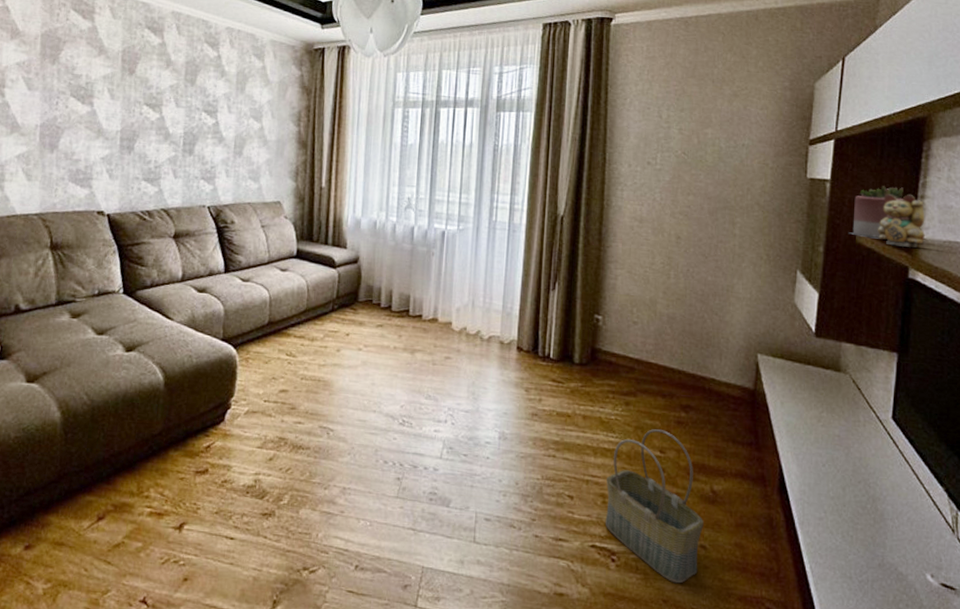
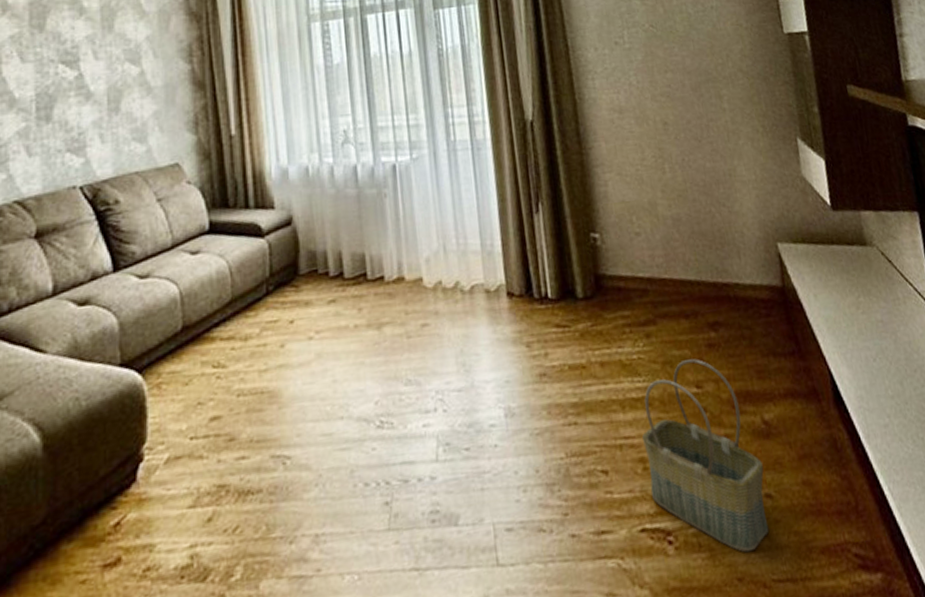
succulent planter: present [849,186,903,239] -> none [836,28,884,89]
decorative figurine: present [877,194,925,248] -> none [865,35,914,93]

